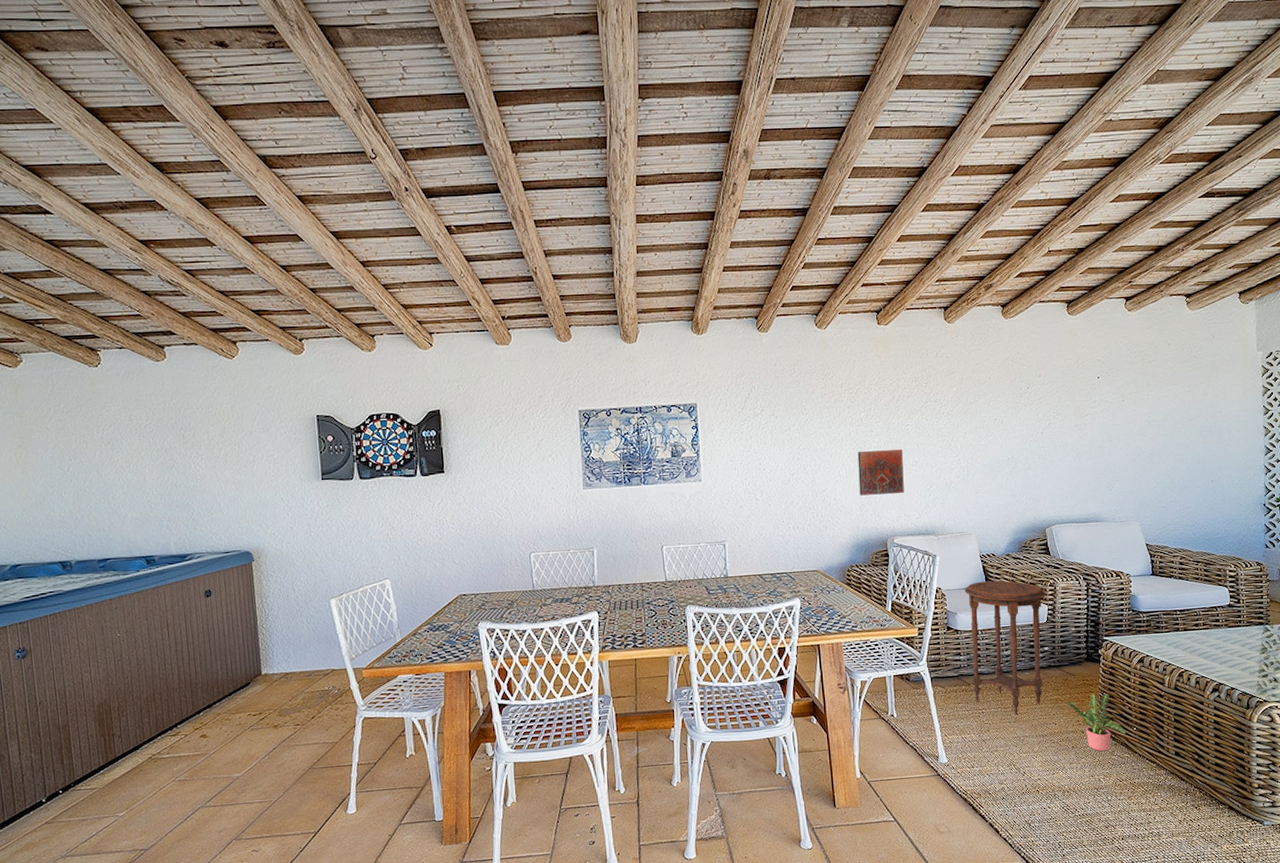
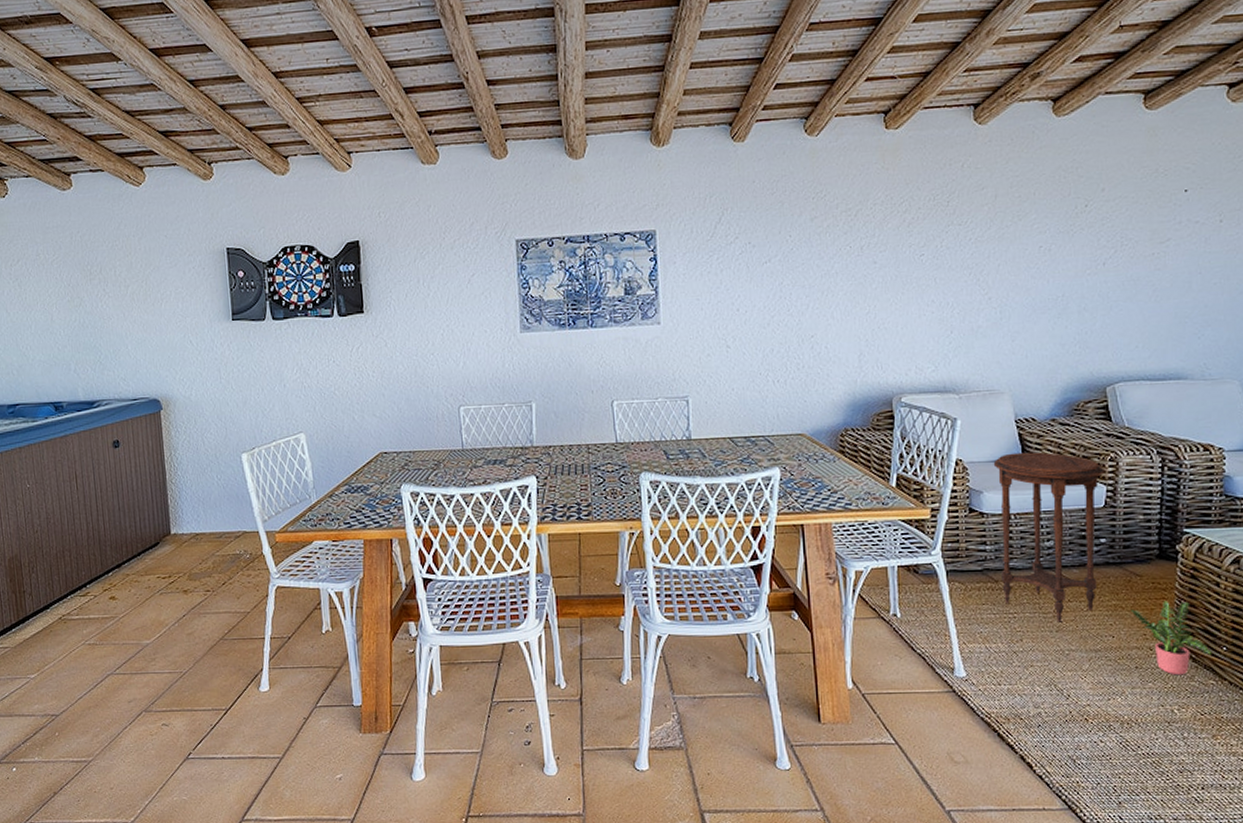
decorative tile: present [857,449,904,496] -> none [856,285,916,343]

